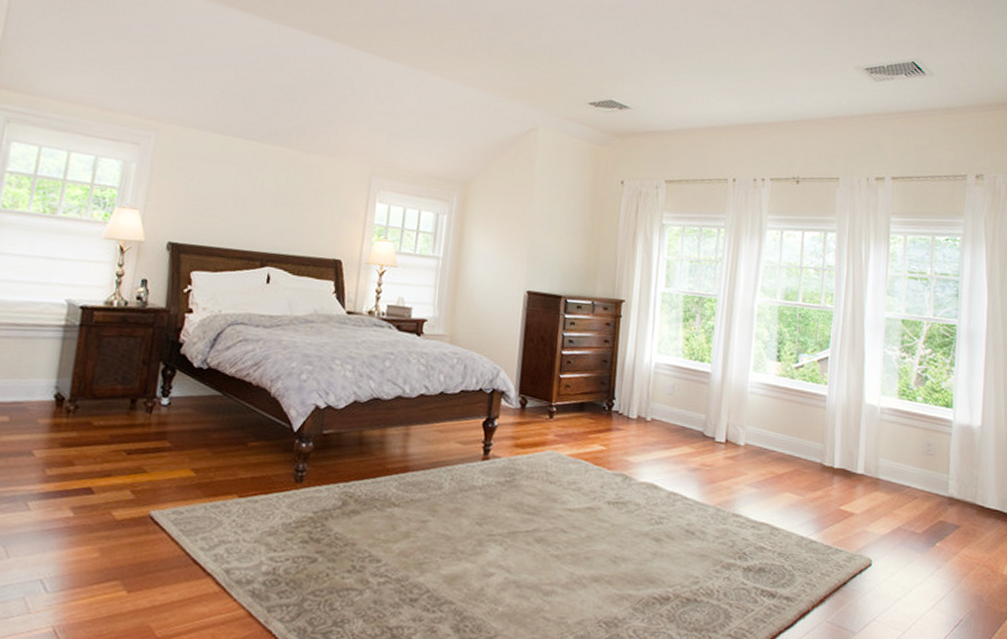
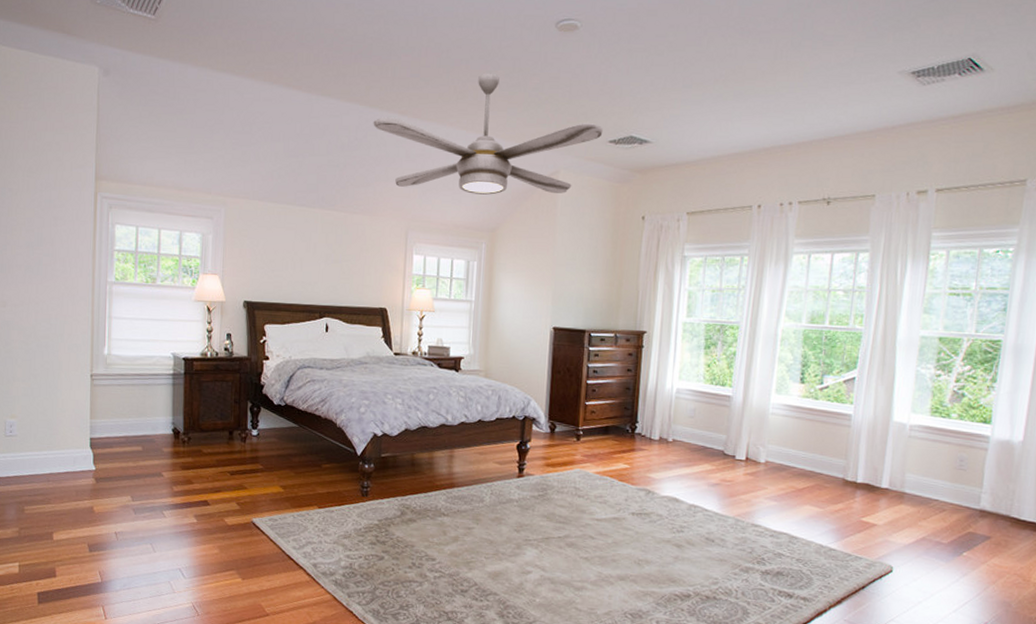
ceiling fan: none [340,22,583,151] -> present [373,73,603,195]

